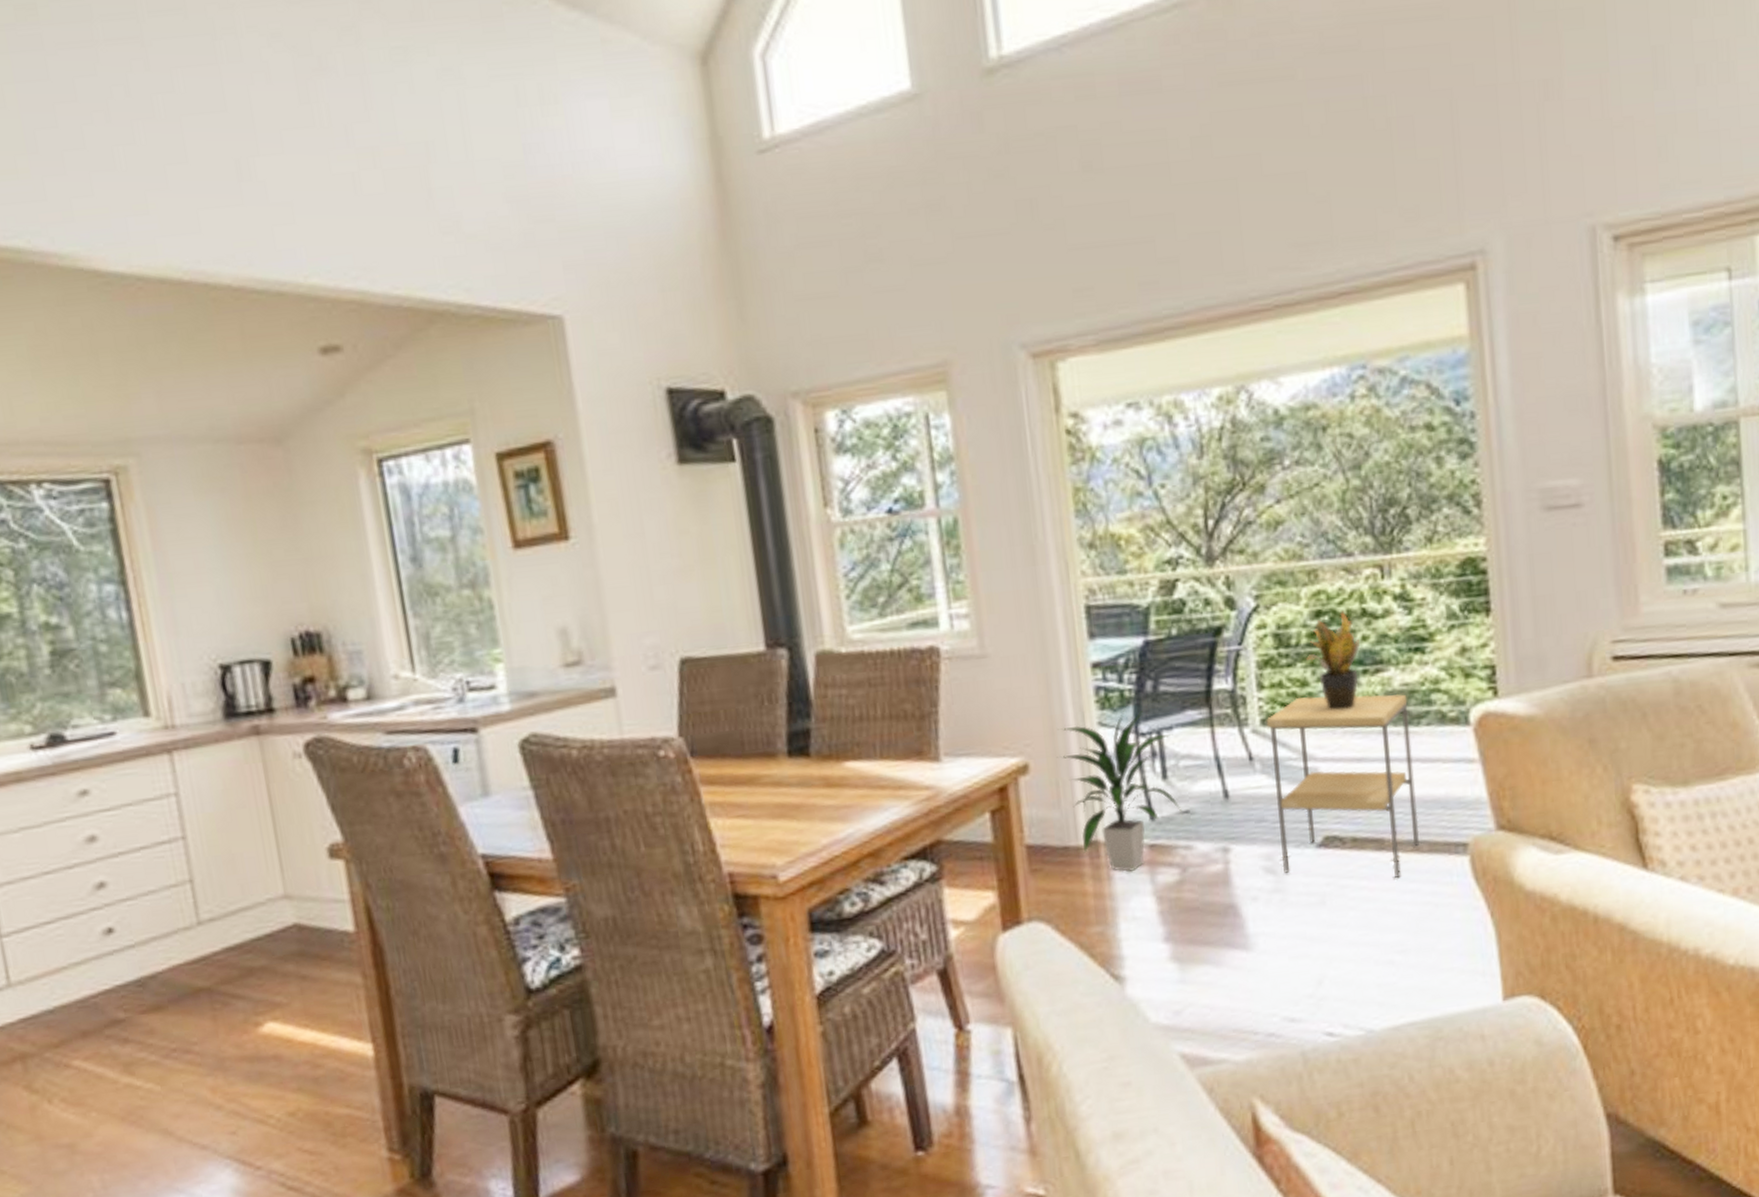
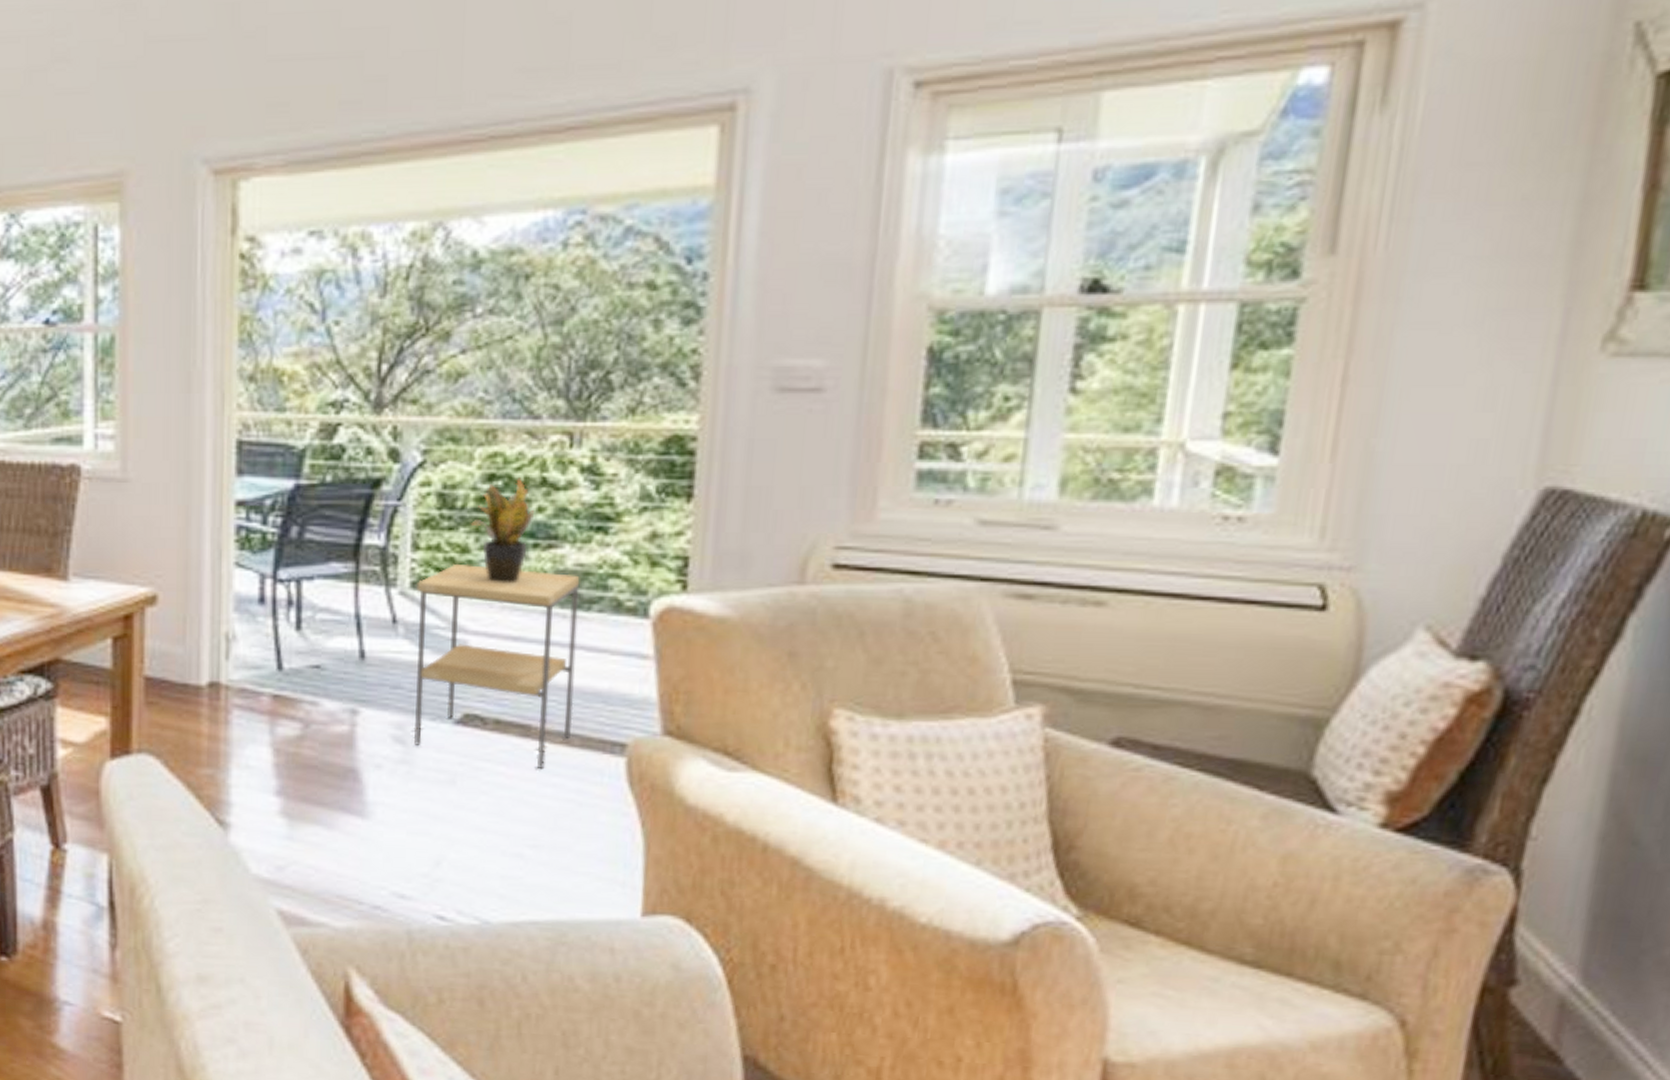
indoor plant: present [1057,709,1182,872] -> none [187,552,313,720]

